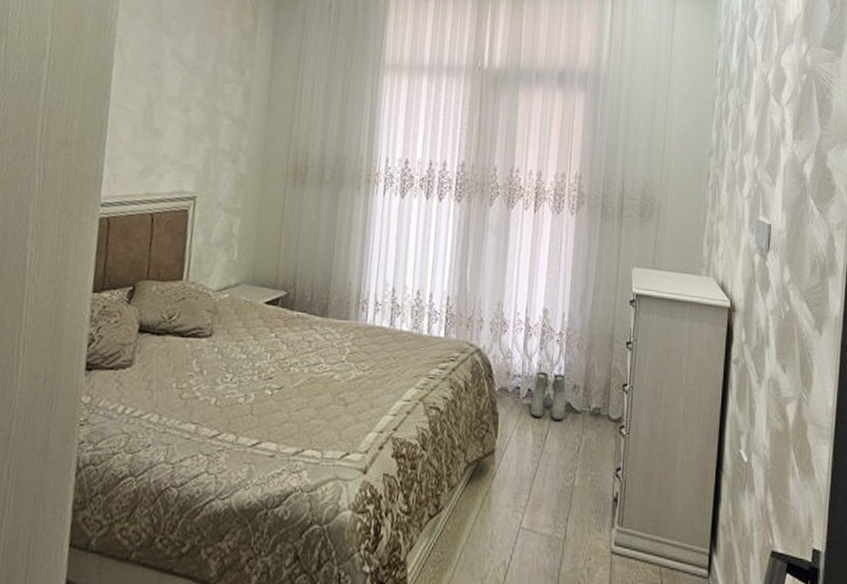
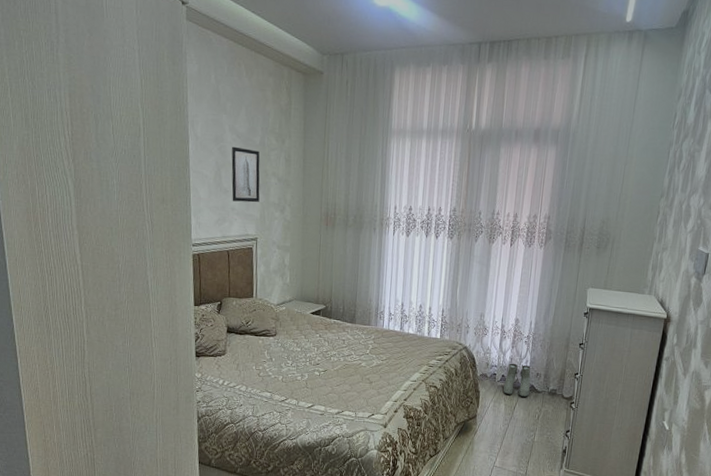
wall art: none [165,75,210,149] -> present [231,146,260,203]

